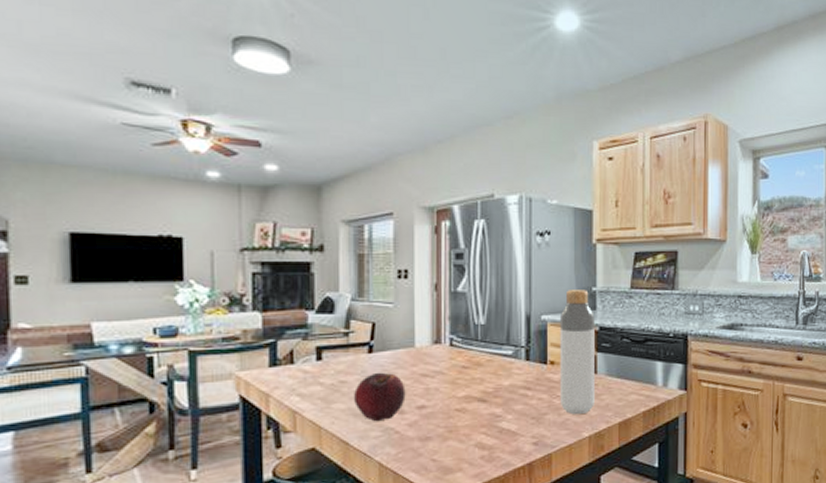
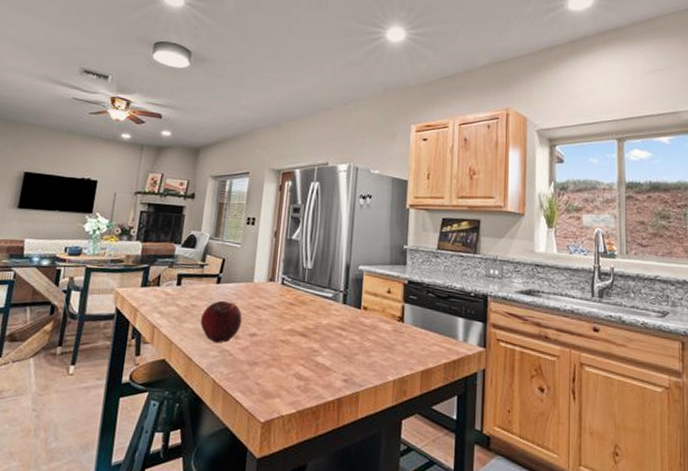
bottle: present [559,290,596,414] -> none [369,246,405,358]

